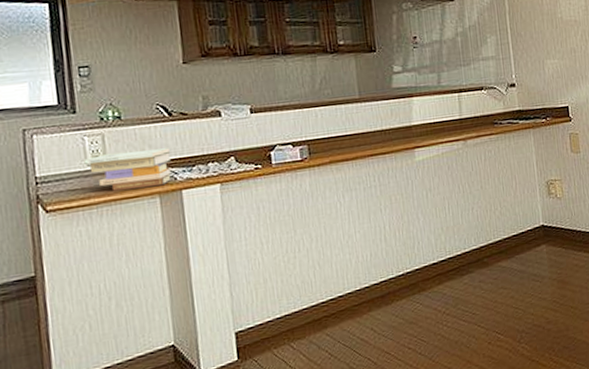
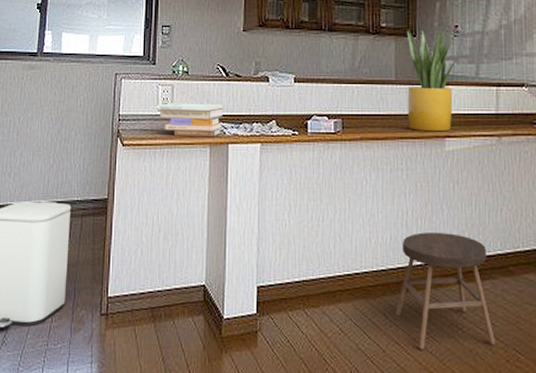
planter: none [365,38,420,146] -> present [406,25,458,132]
stool: none [383,238,477,353] -> present [396,232,495,350]

